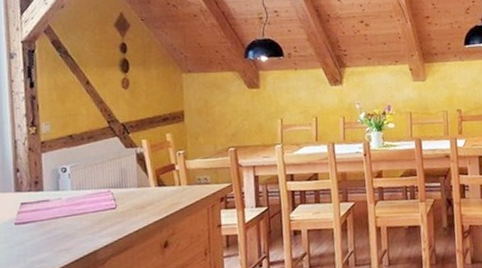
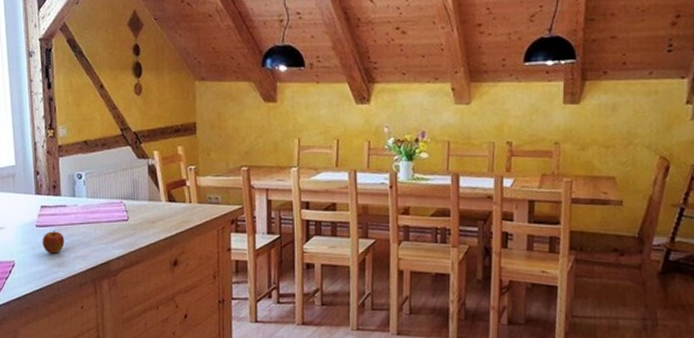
fruit: none [21,226,47,251] -> present [42,230,65,254]

